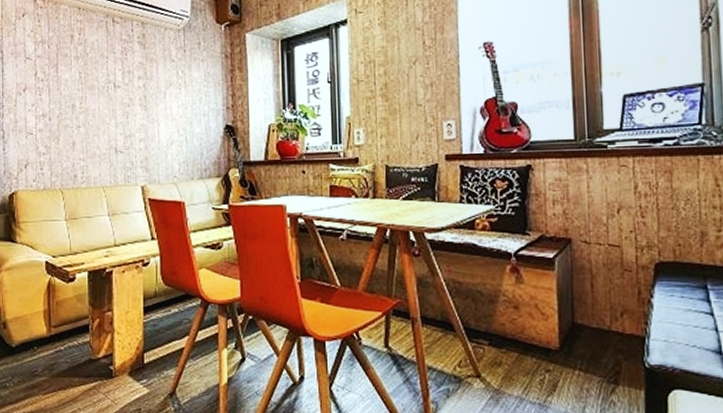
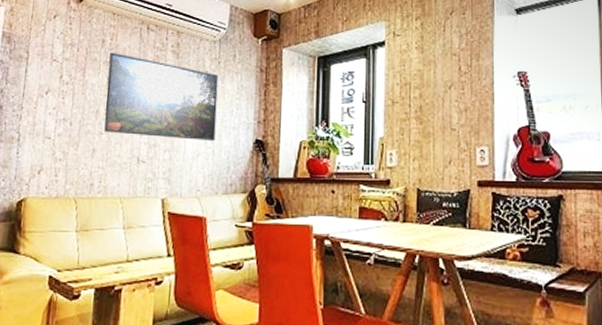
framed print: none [79,47,187,129] -> present [104,53,219,142]

